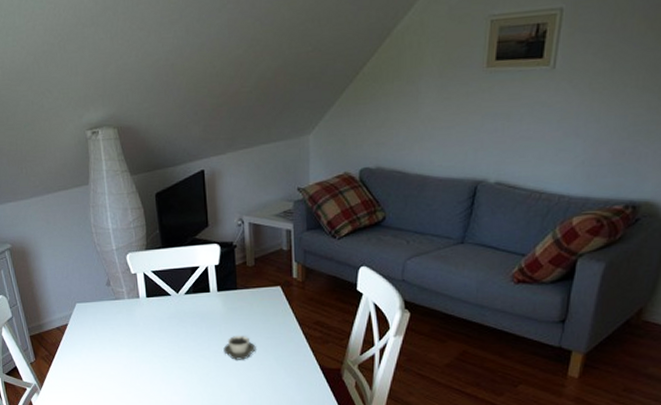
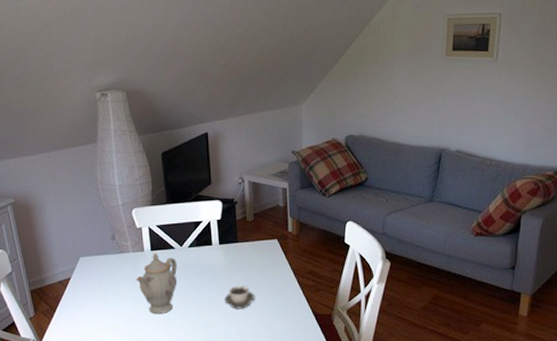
teapot: none [132,300,174,364] -> present [136,253,177,315]

